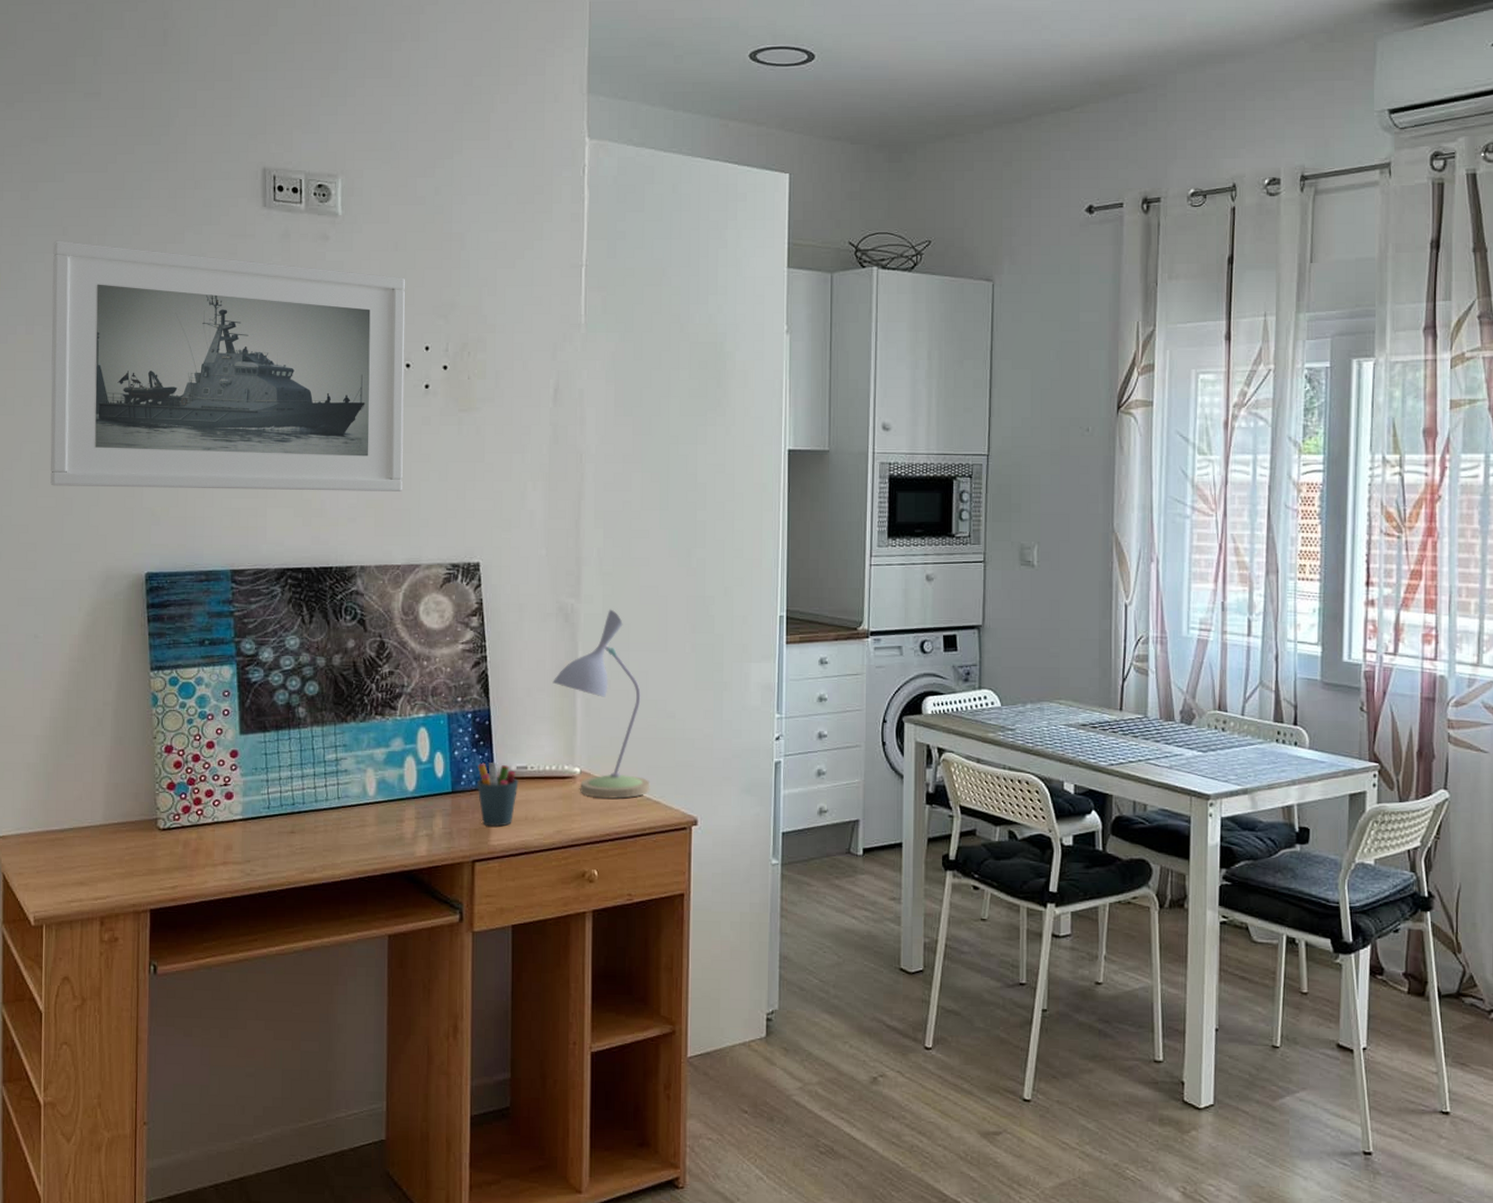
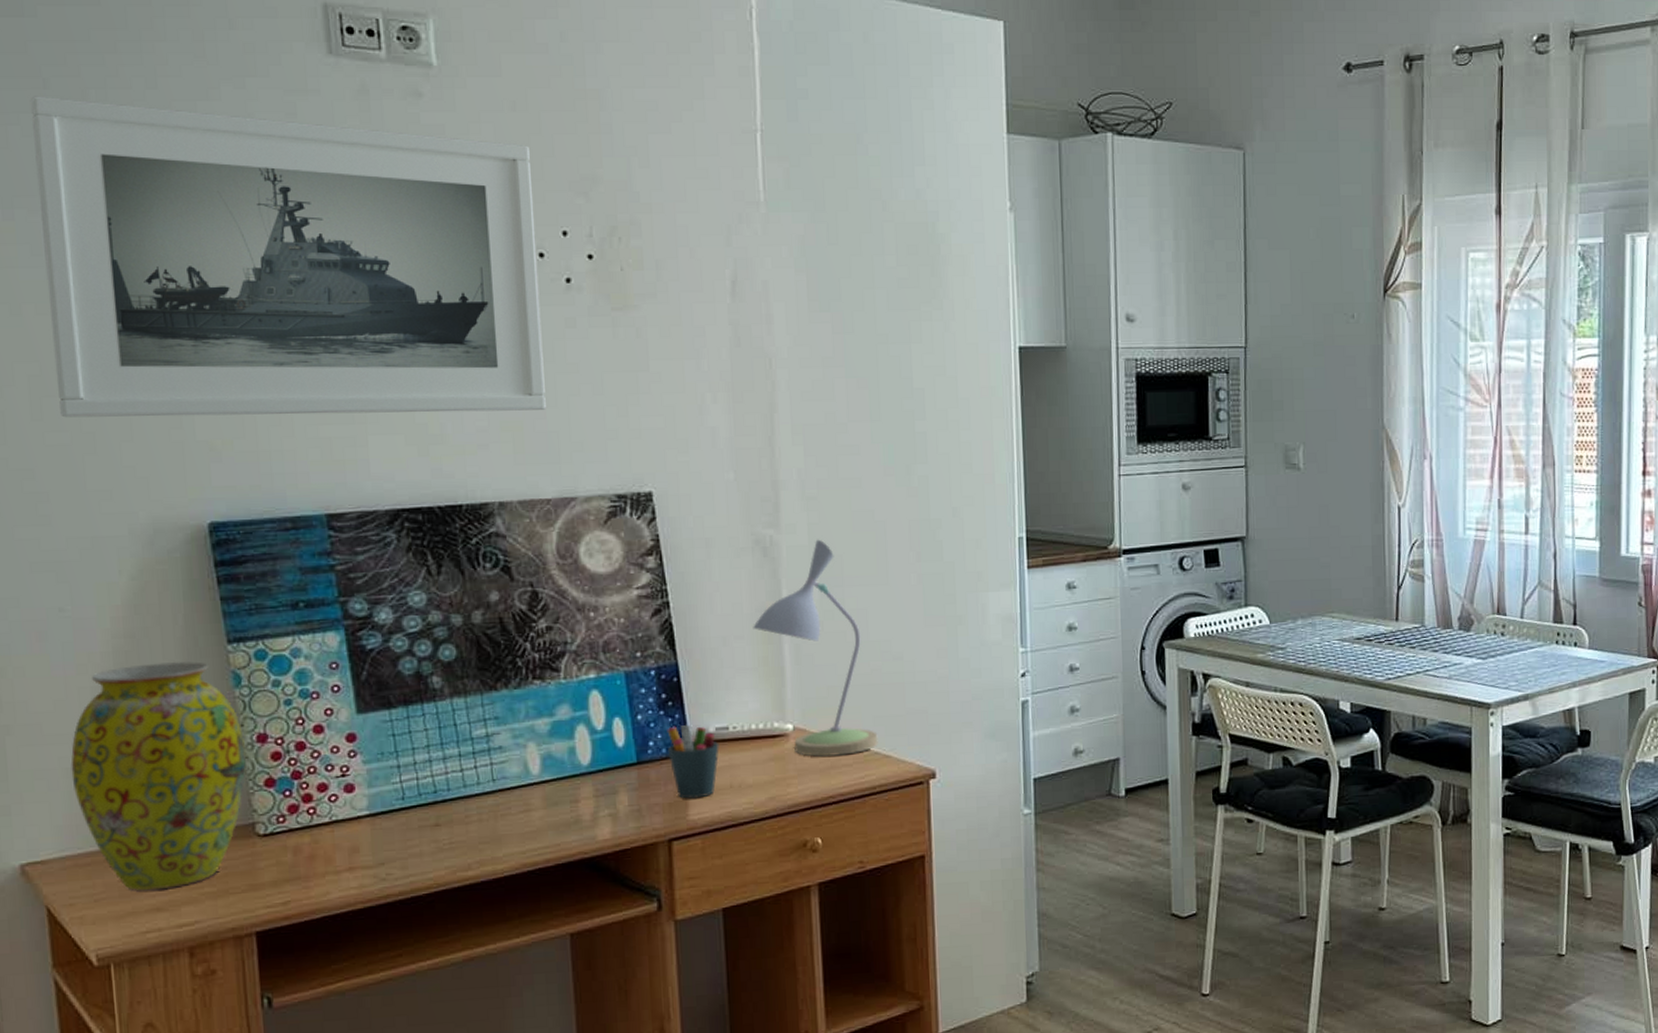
vase: none [30,682,156,868] -> present [70,661,247,891]

